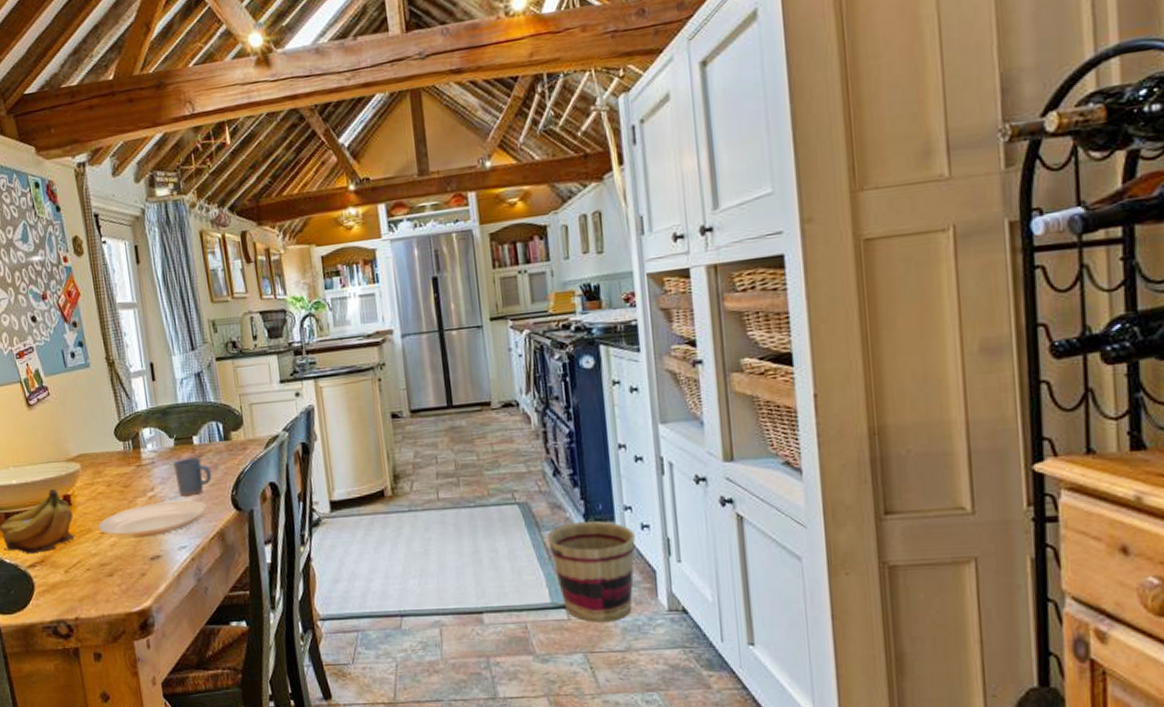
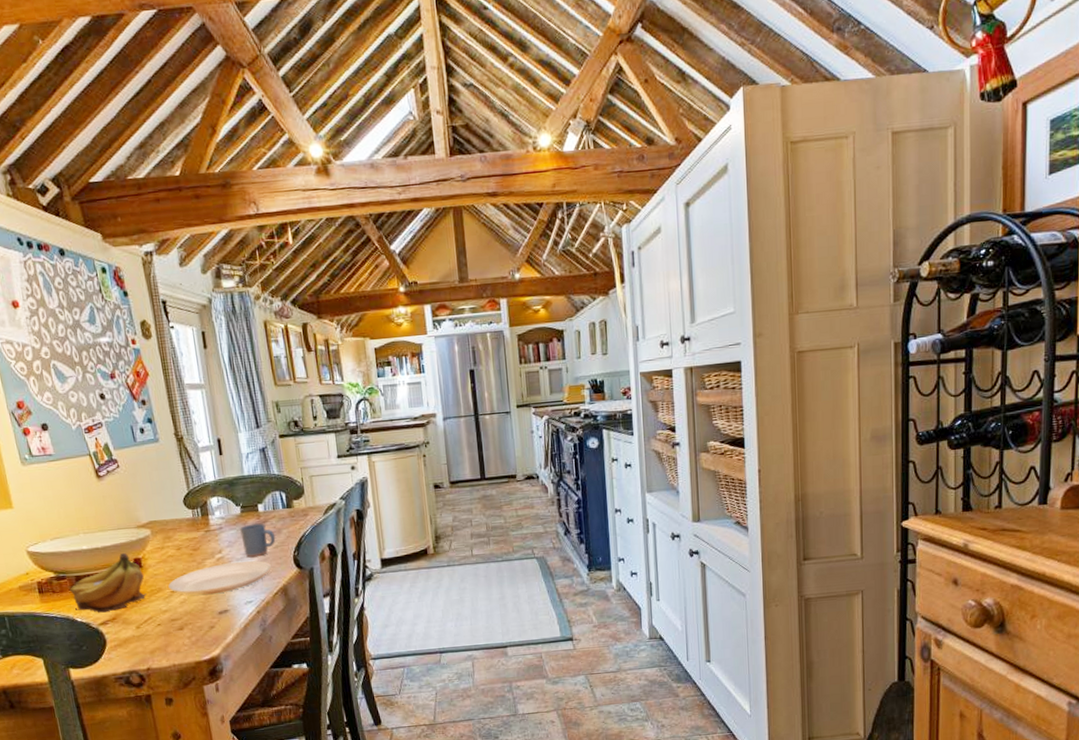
basket: present [547,521,636,622] -> none [559,570,626,651]

